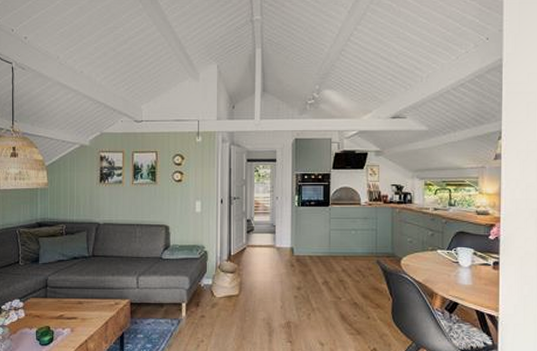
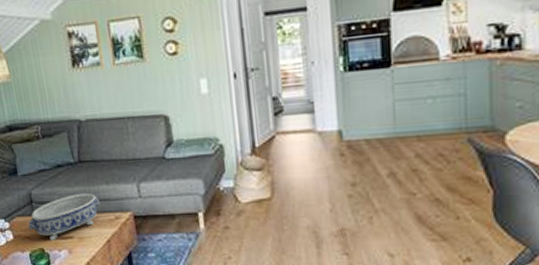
decorative bowl: none [39,282,105,320] -> present [28,193,101,241]

